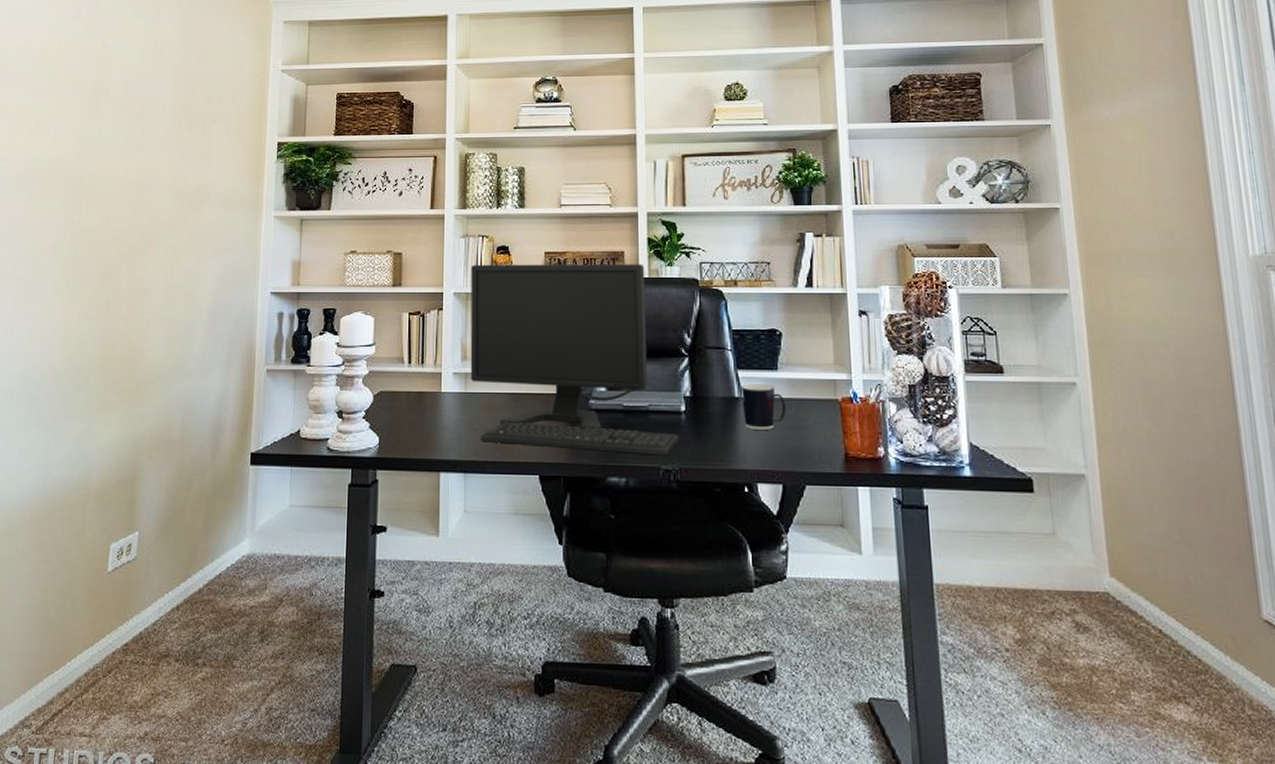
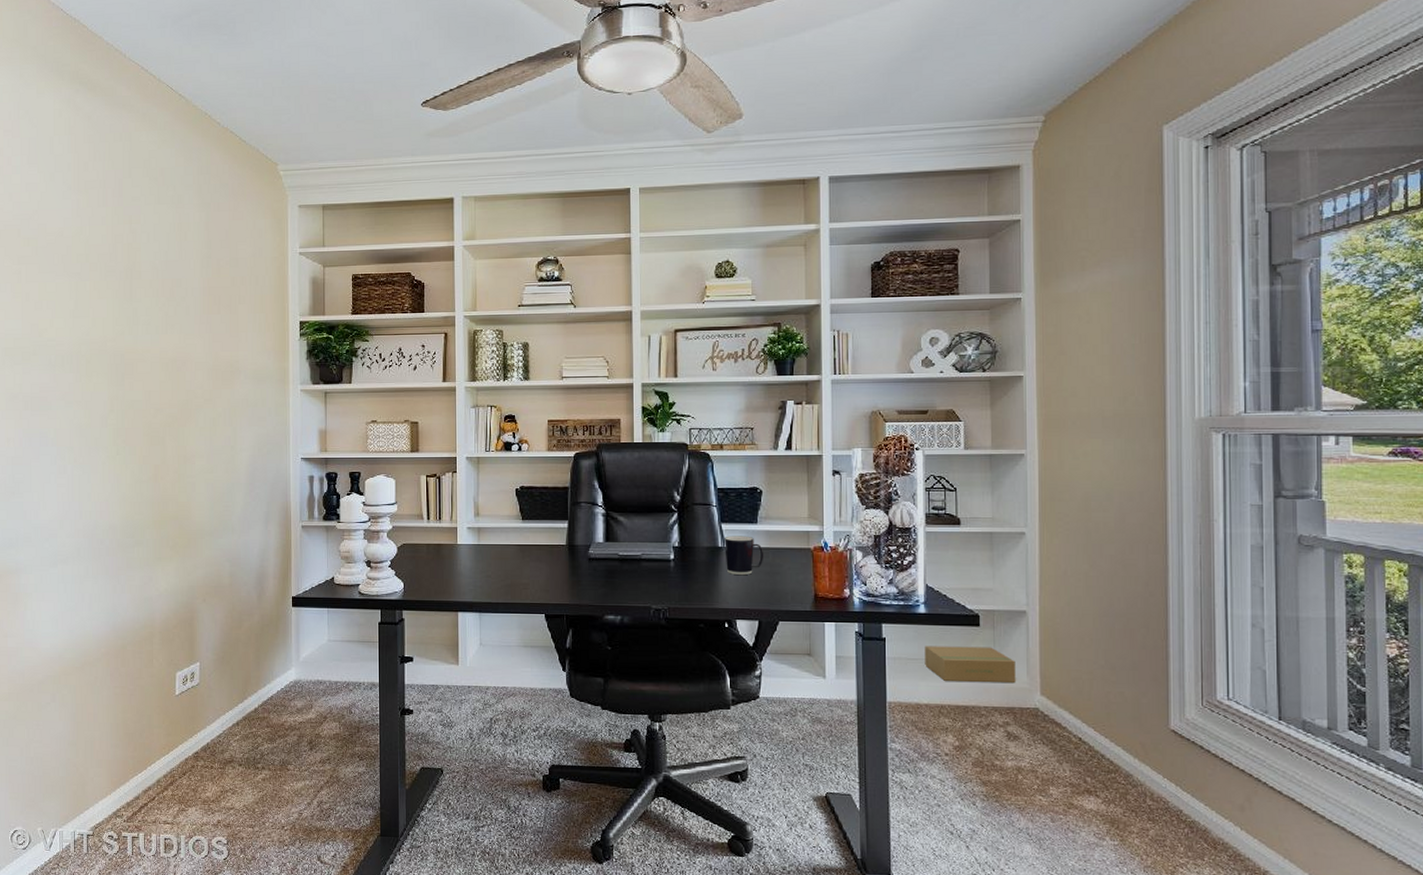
computer monitor: present [470,264,648,430] -> none [481,430,641,576]
computer keyboard: present [480,421,679,456] -> none [492,569,668,597]
box: none [973,515,1080,561] -> present [924,646,1016,682]

